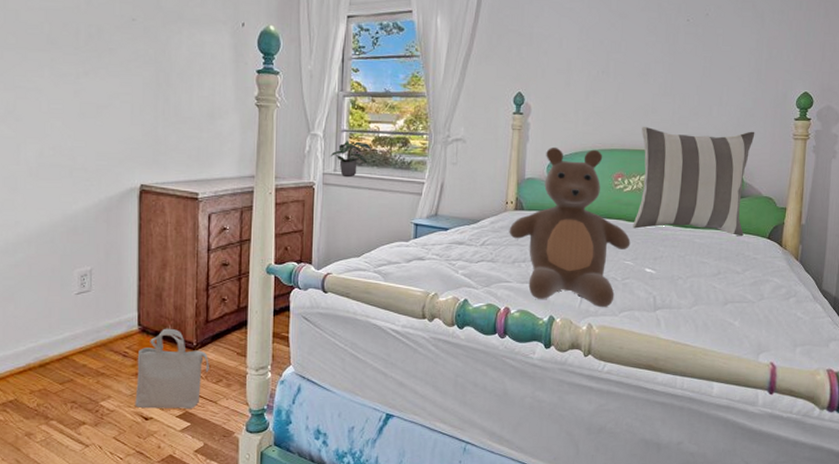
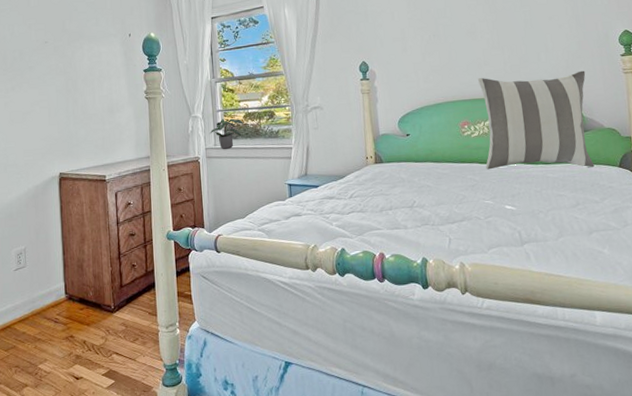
tote bag: present [135,328,209,409] -> none [66,294,127,369]
teddy bear: present [509,147,631,308] -> none [372,102,487,247]

